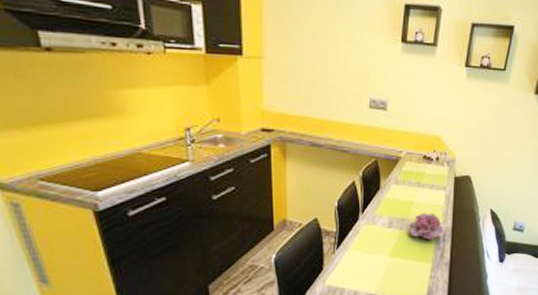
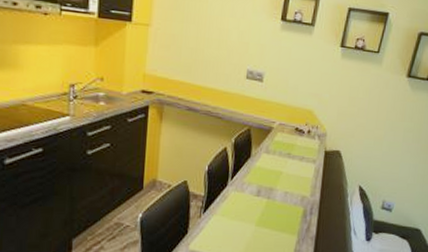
flower: present [408,213,443,241] -> none [275,184,311,213]

